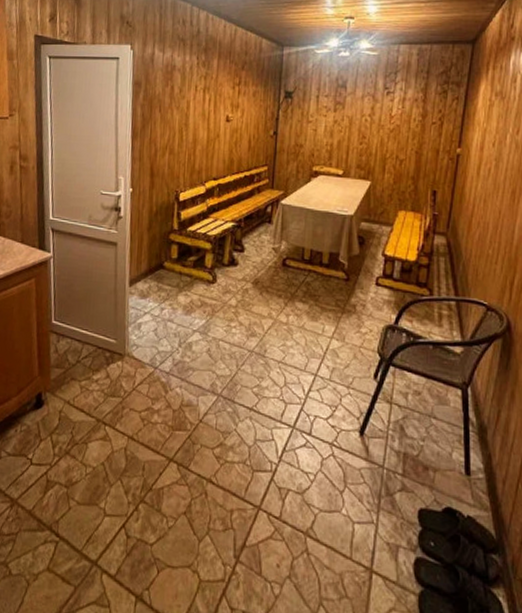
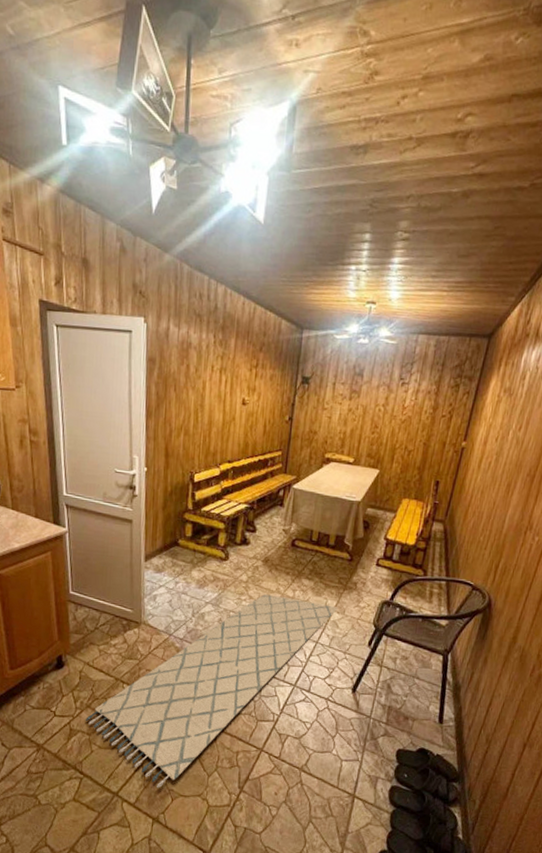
rug: none [64,320,337,557] -> present [86,594,338,789]

